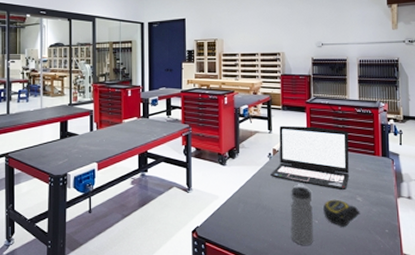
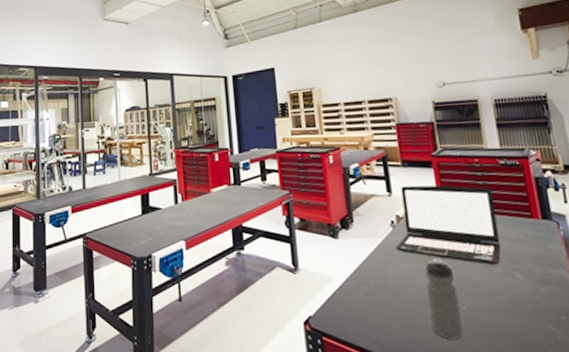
tape measure: present [323,199,360,227] -> none [470,277,523,314]

